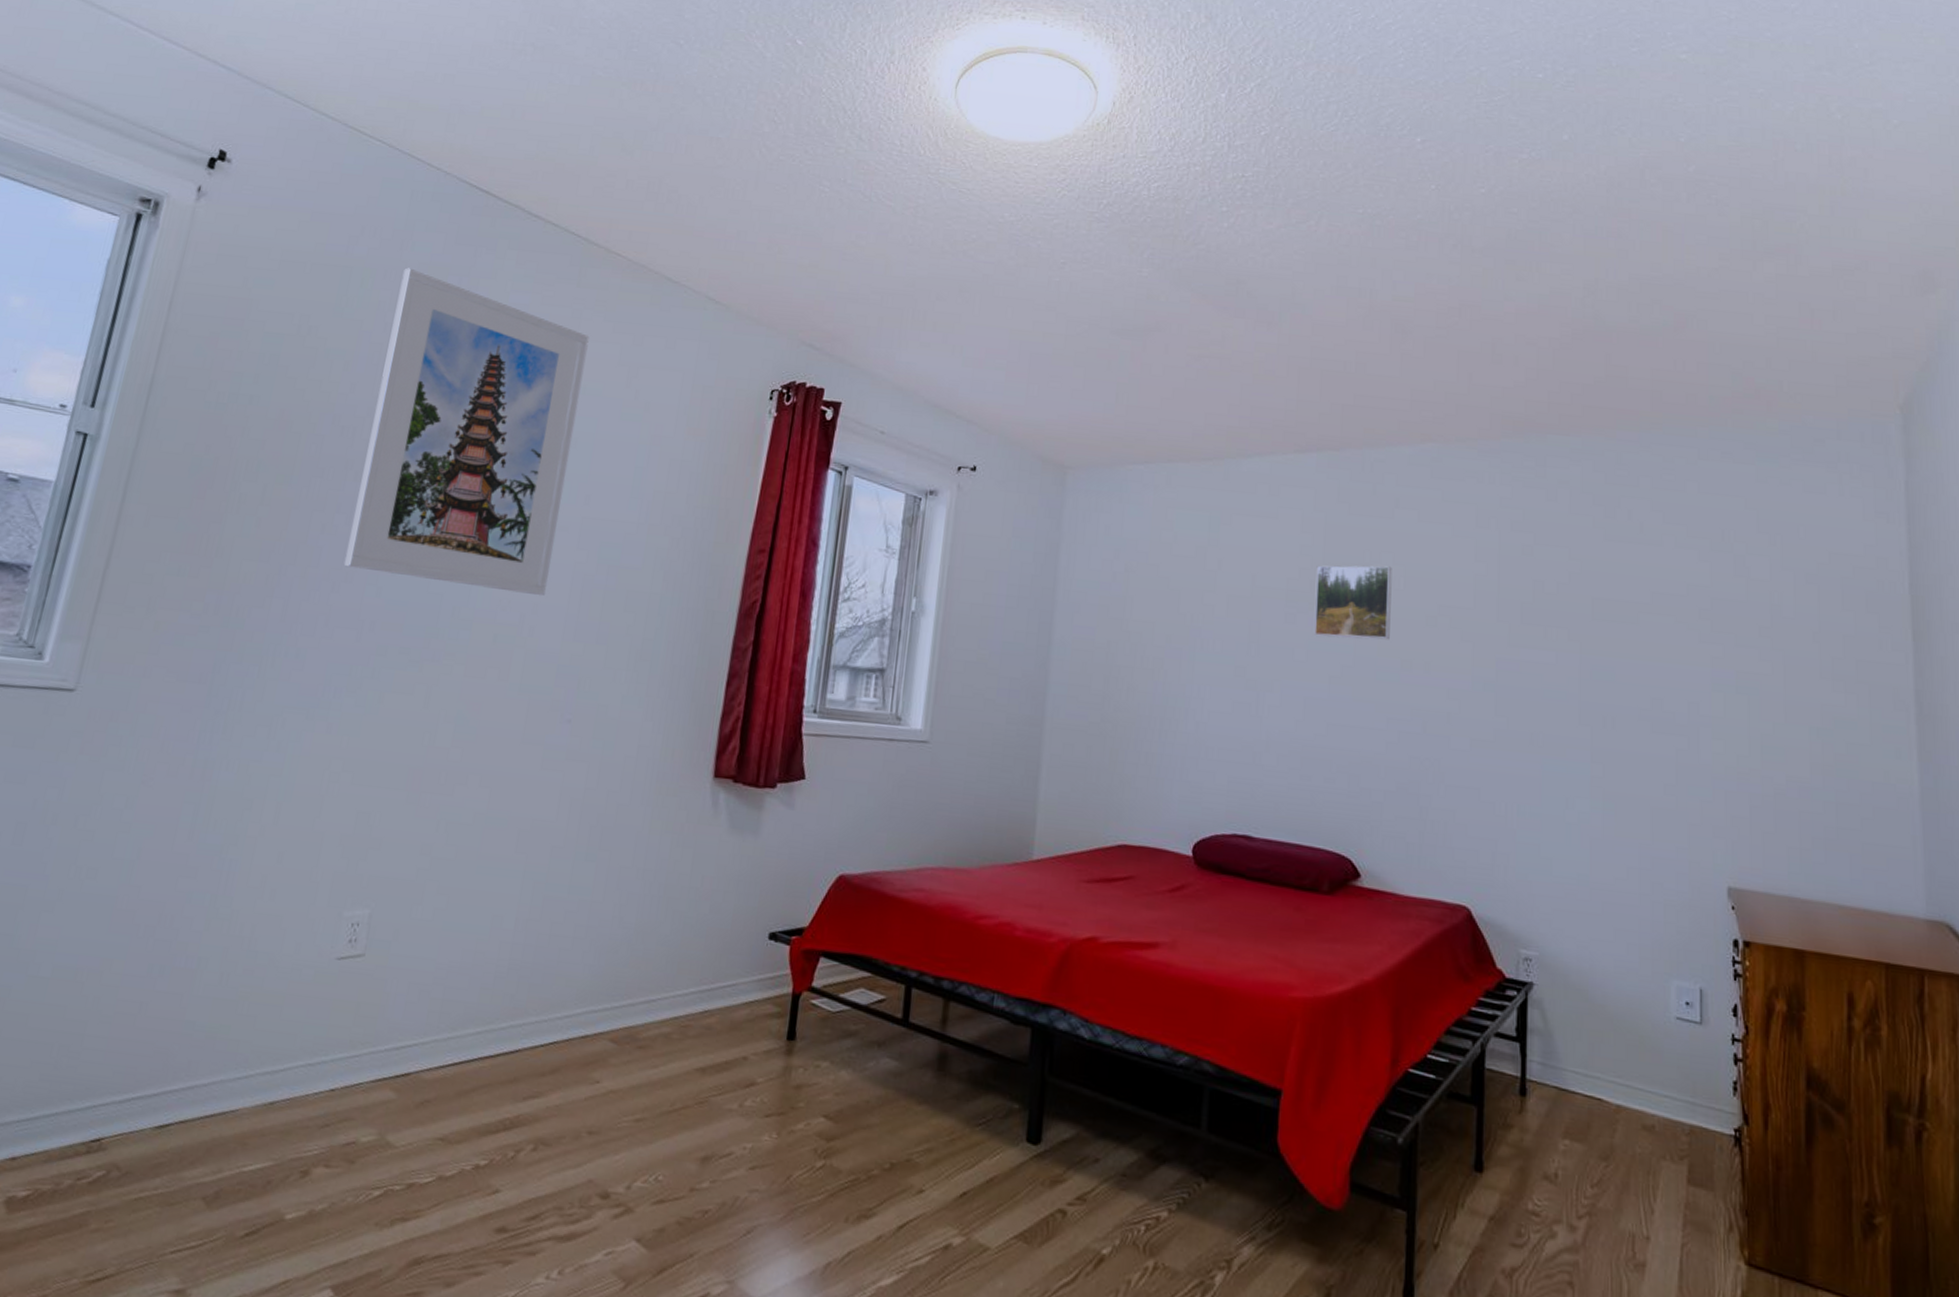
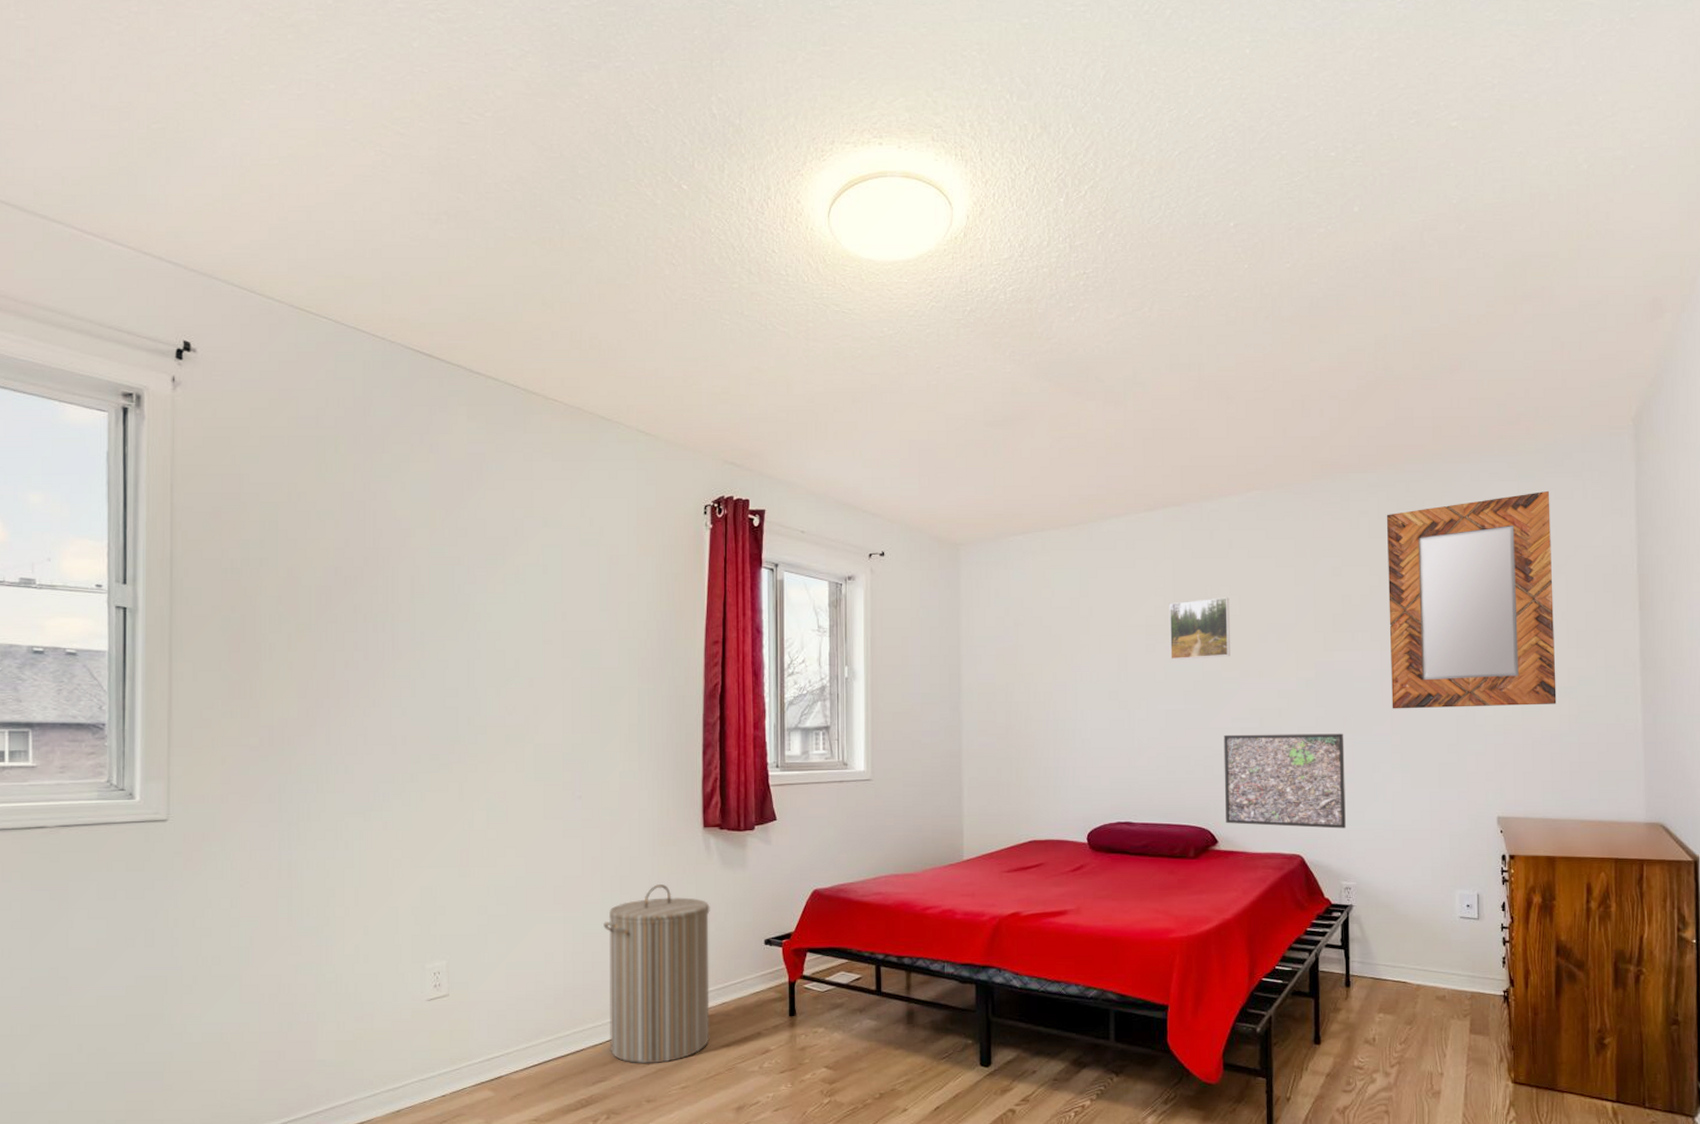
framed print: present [344,268,590,597] -> none [369,431,543,700]
laundry hamper: none [552,843,707,1083] -> present [603,884,710,1064]
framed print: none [1372,737,1530,879] -> present [1223,733,1346,829]
home mirror: none [1591,480,1806,748] -> present [1387,490,1557,709]

